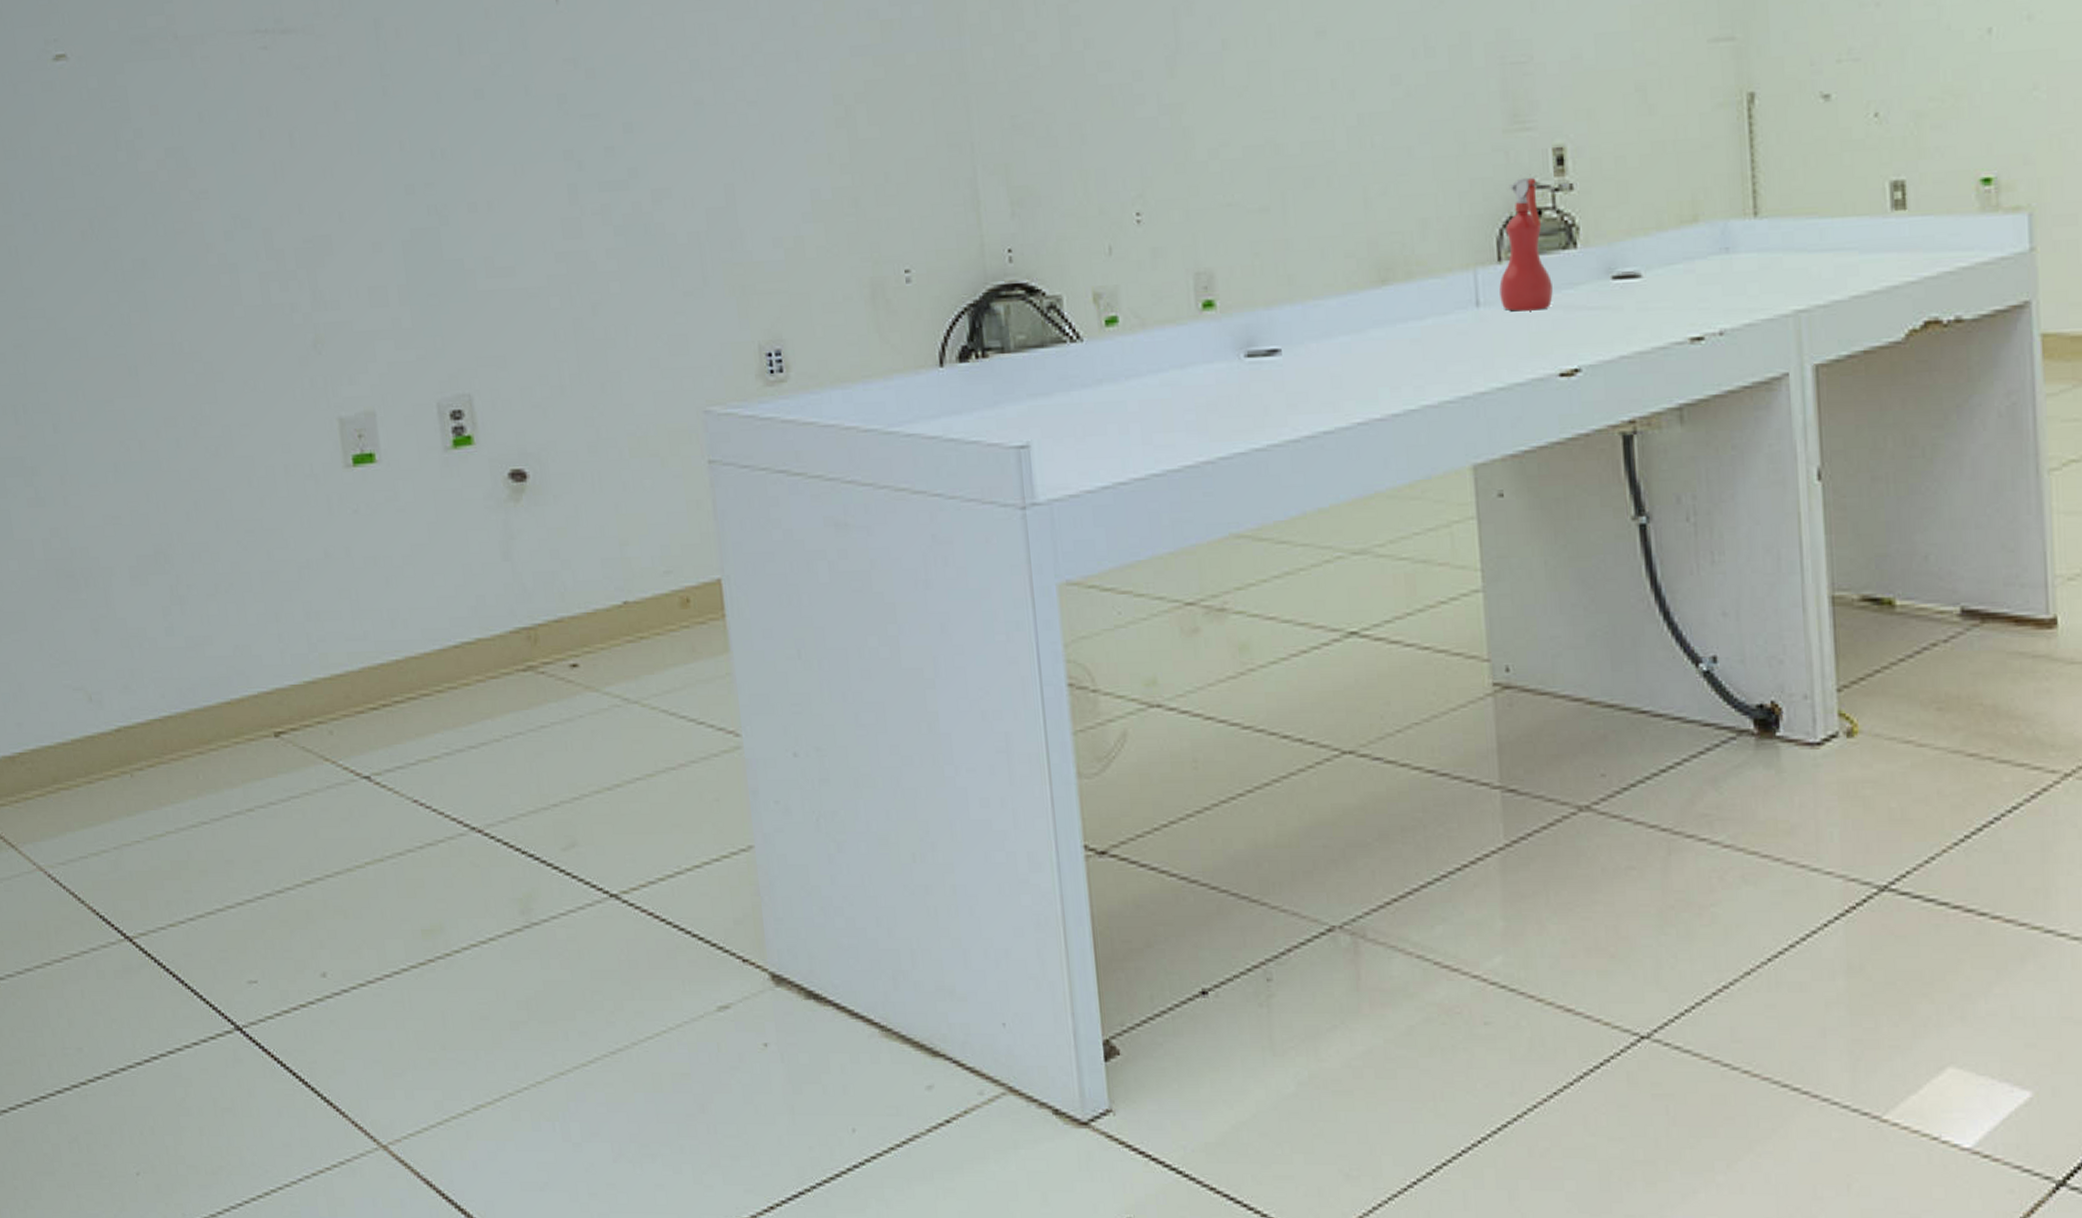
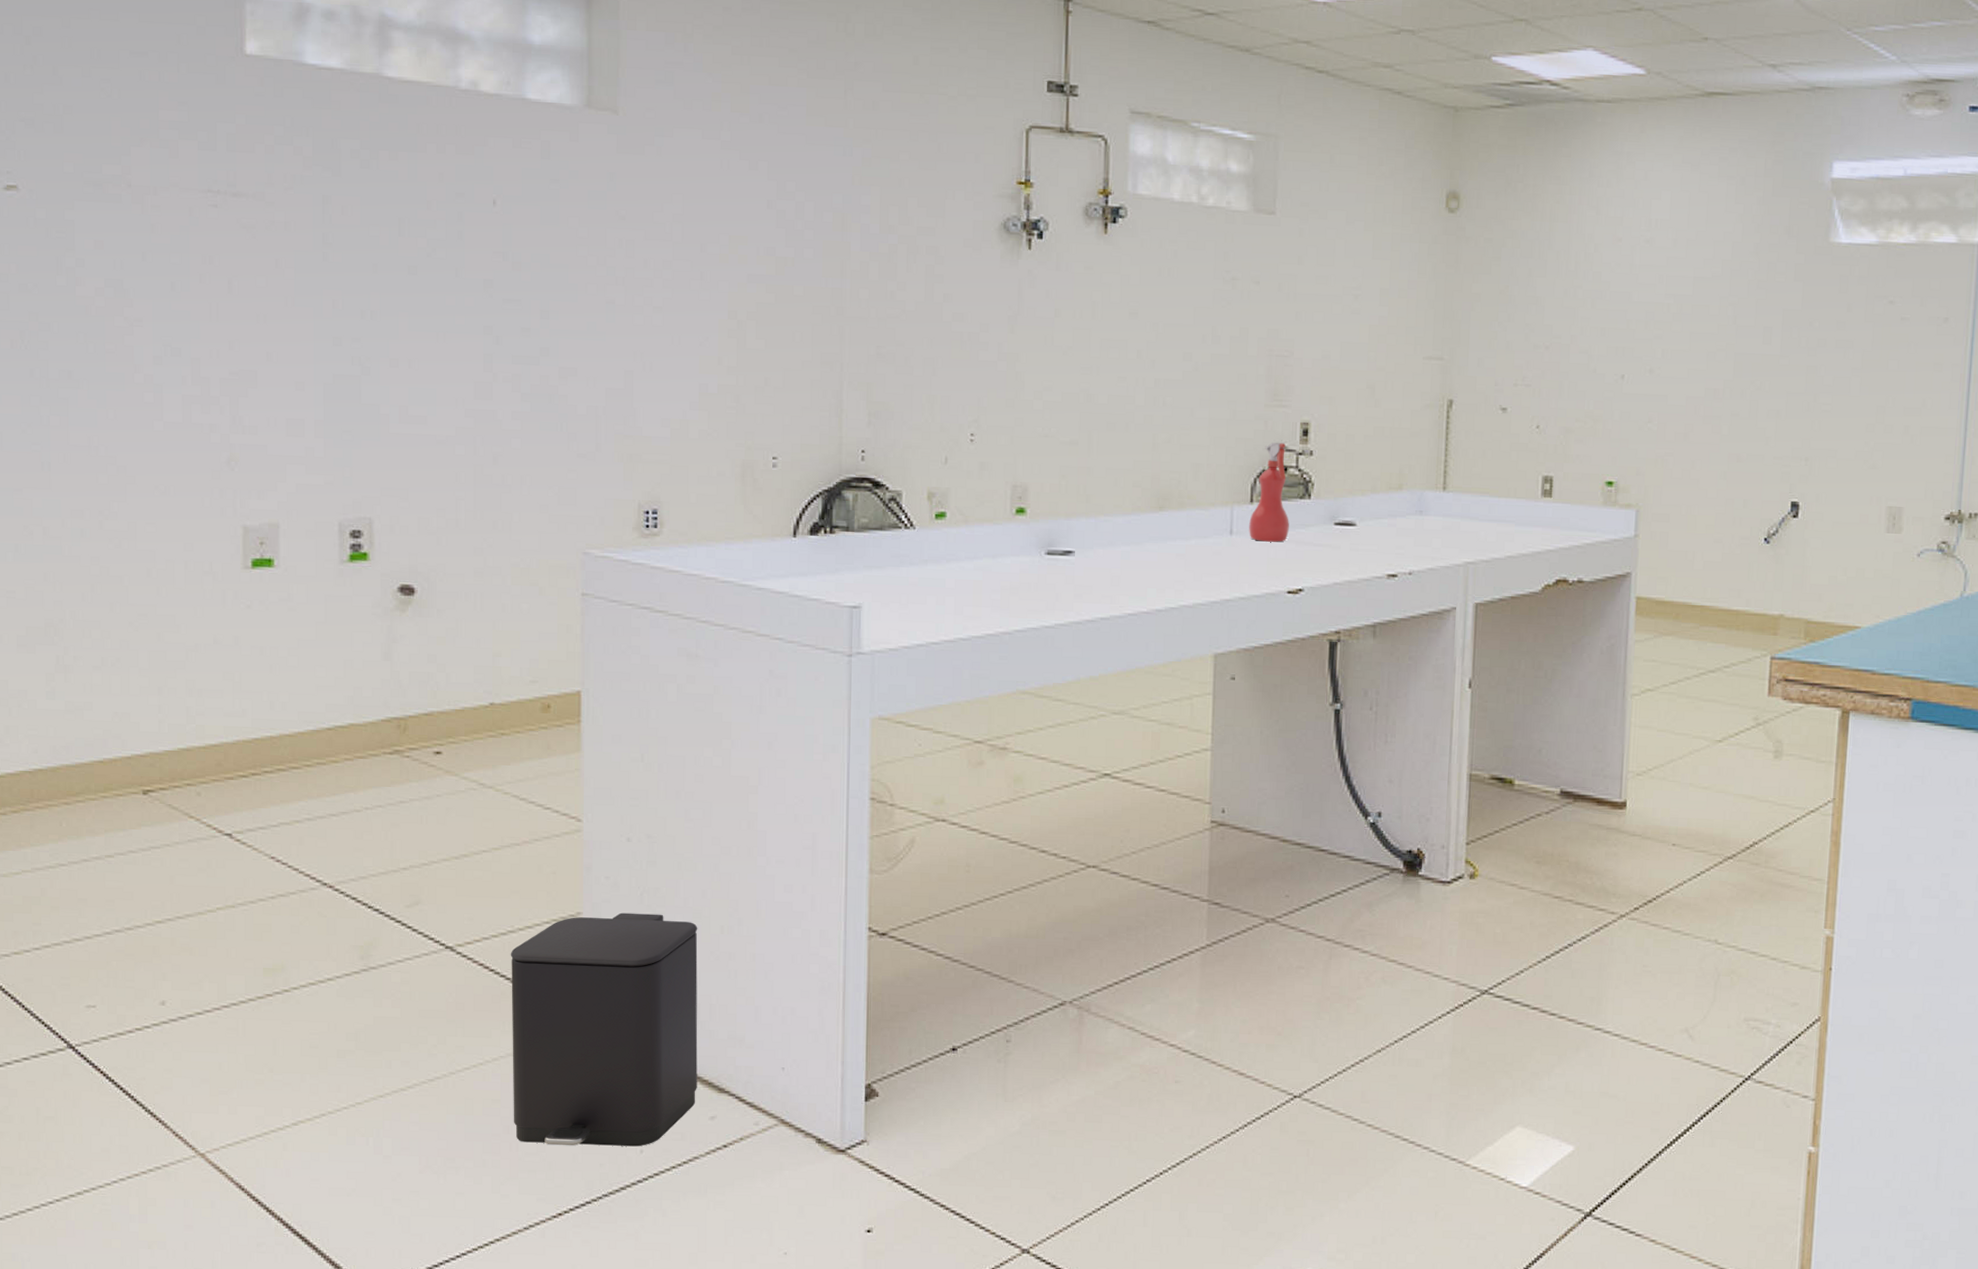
pedal bin: none [680,842,908,1125] -> present [510,912,698,1147]

